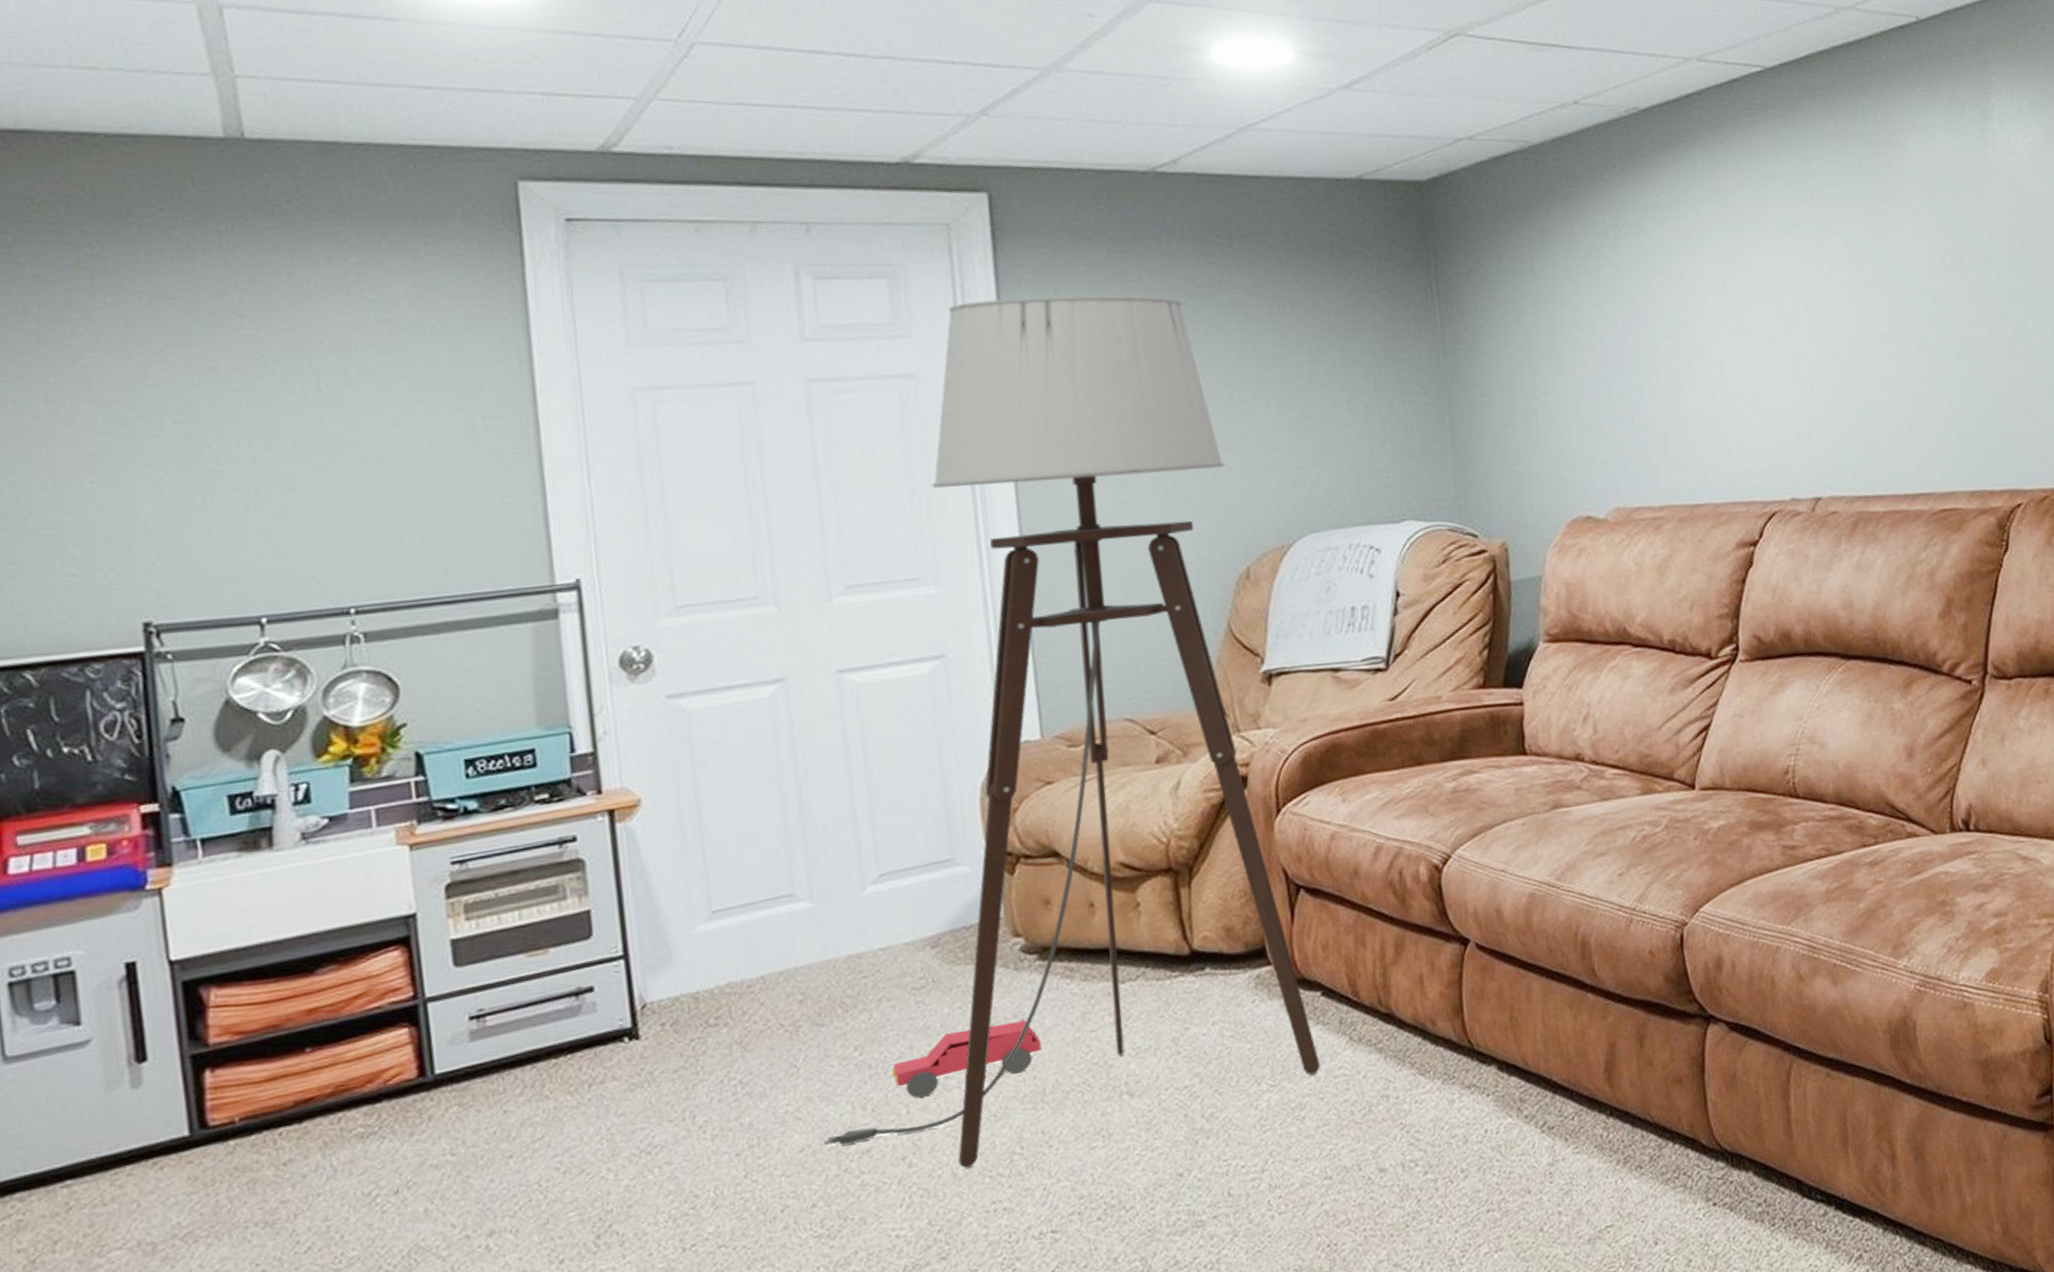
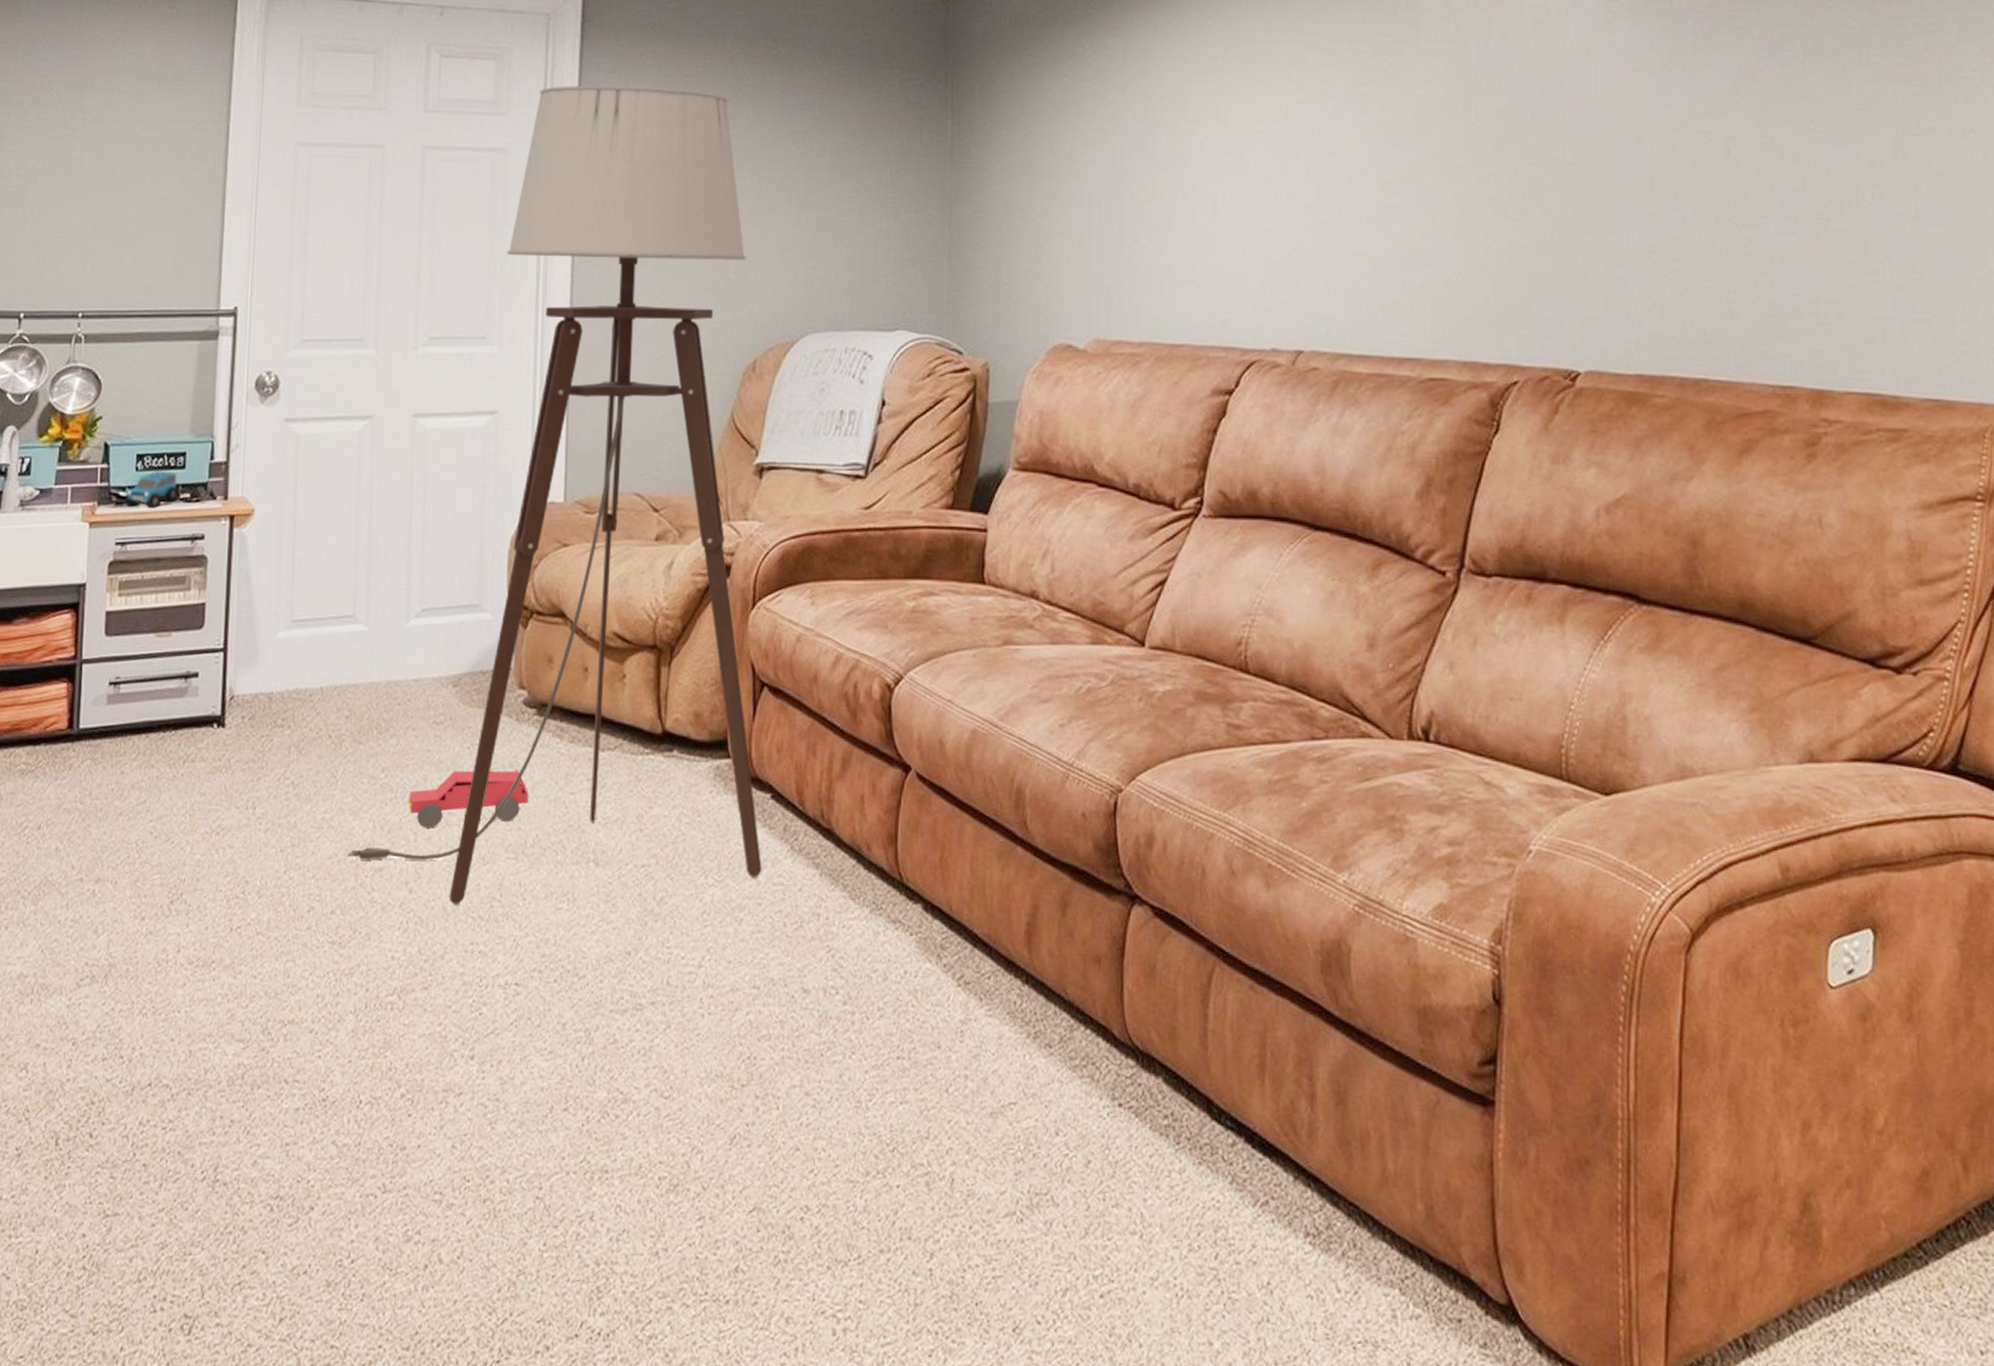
motor vehicle: none [455,773,534,819] -> present [125,470,180,510]

